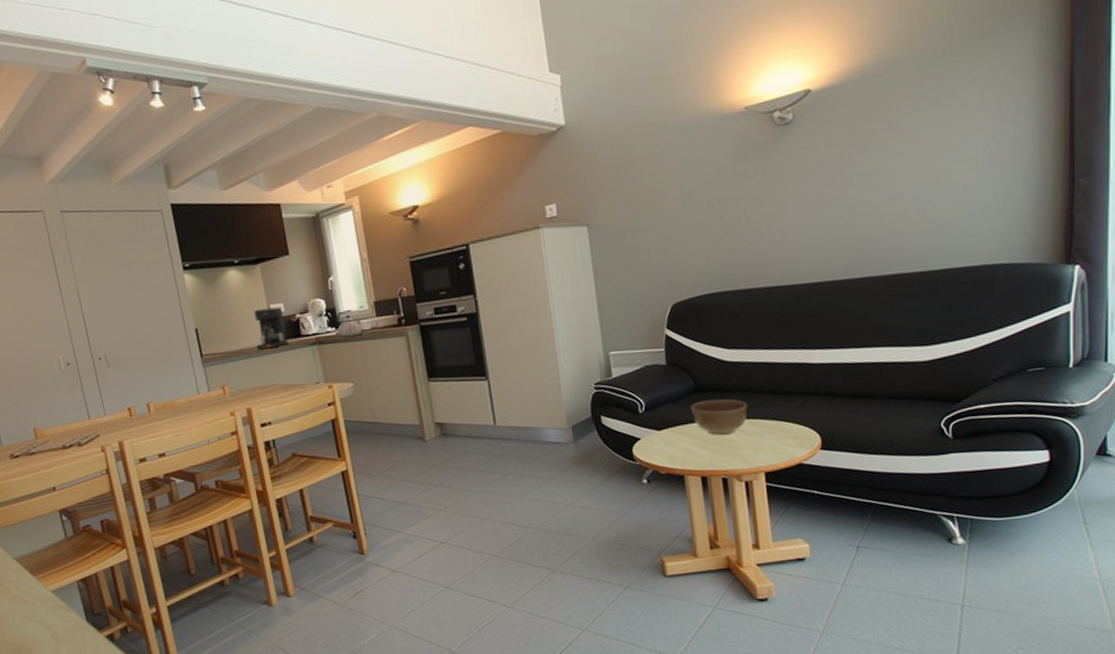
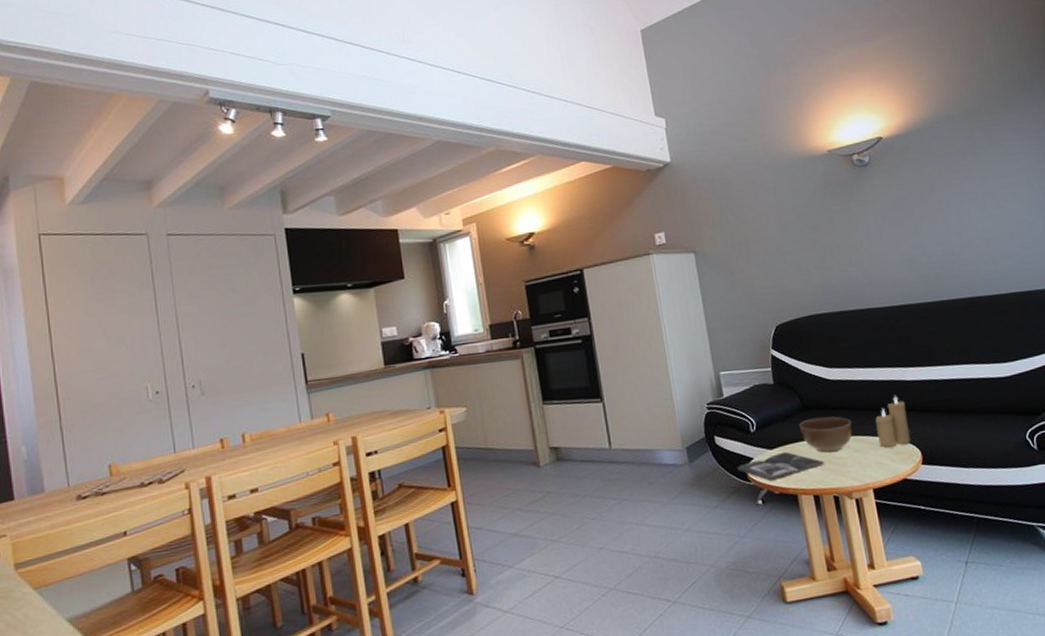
coffee maker: present [254,307,289,350] -> none [365,330,400,375]
kettle: present [336,310,363,339] -> none [450,333,477,363]
magazine: none [623,433,714,461] -> present [737,451,824,481]
candle: none [773,379,812,432] -> present [875,396,912,447]

